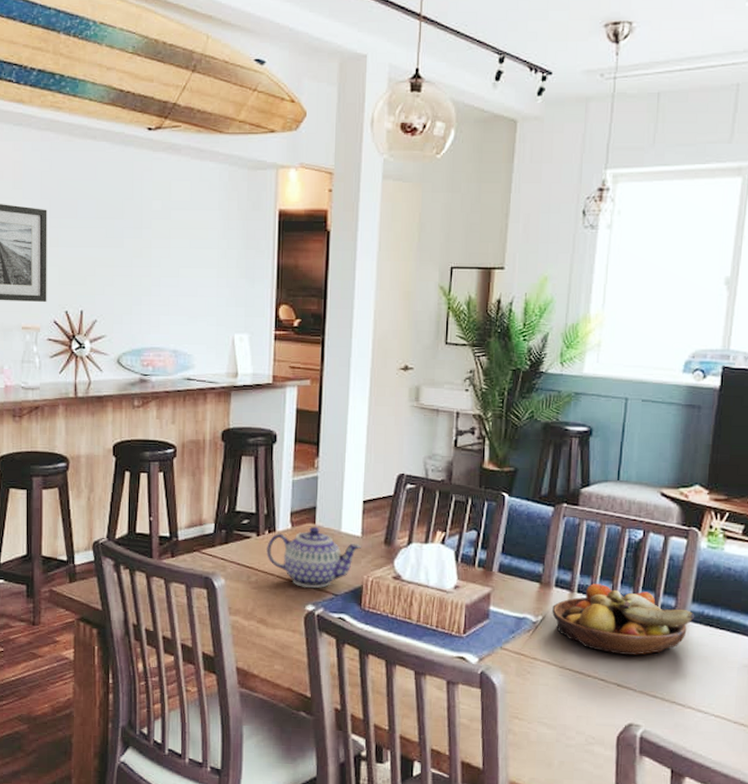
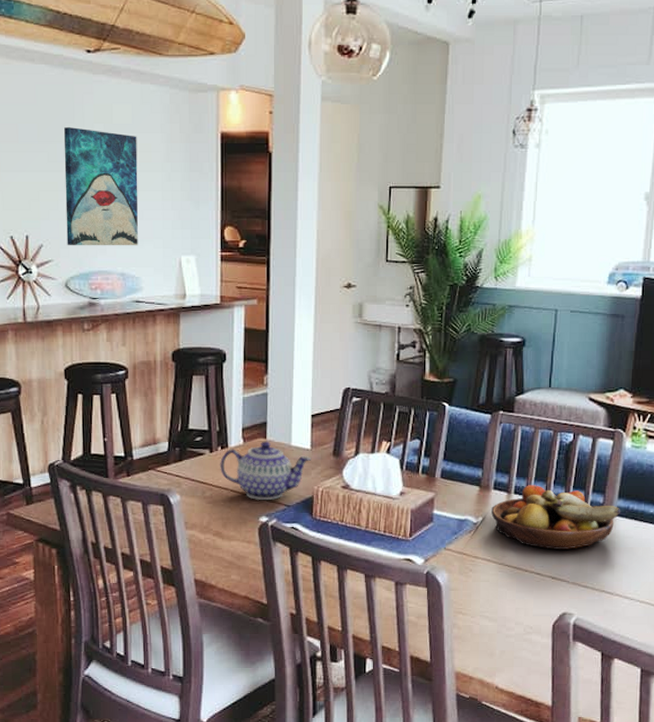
wall art: none [120,204,194,323] -> present [63,127,138,246]

